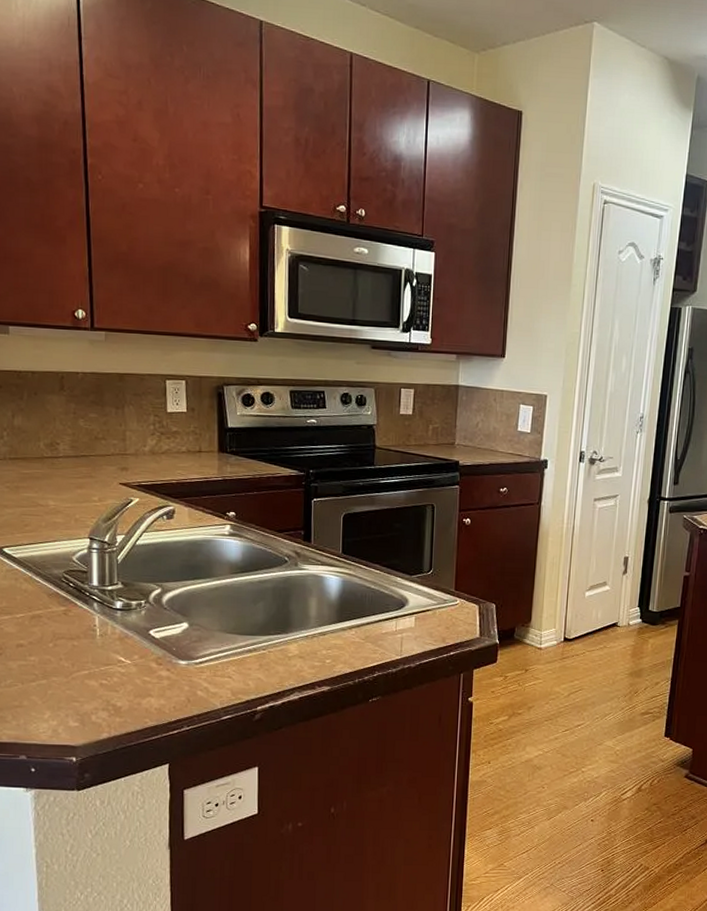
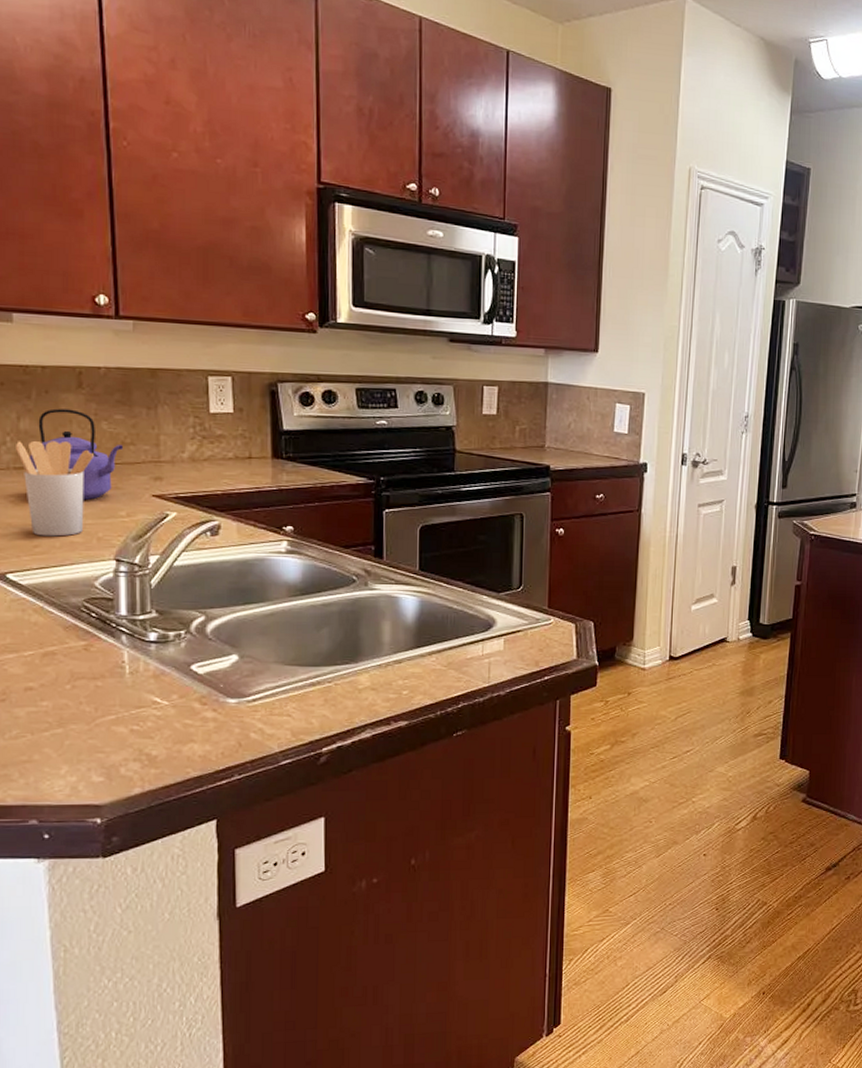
utensil holder: none [11,435,73,517] -> present [16,440,94,537]
kettle: none [21,408,96,487] -> present [29,408,123,500]

